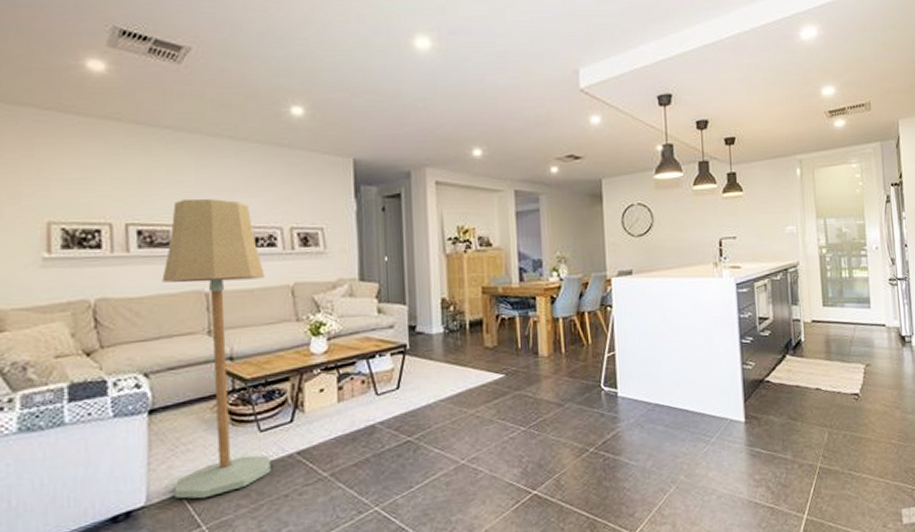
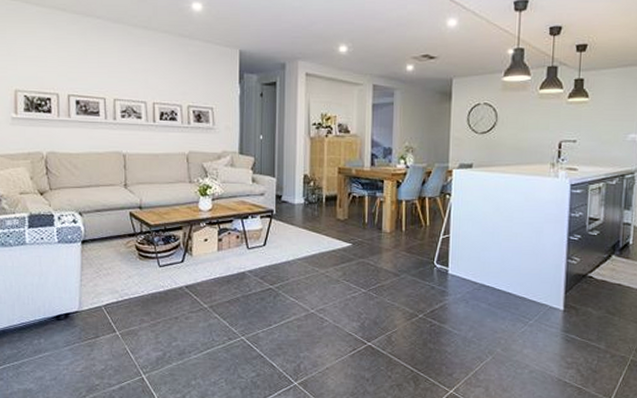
floor lamp: present [162,198,271,499] -> none [93,77,168,312]

